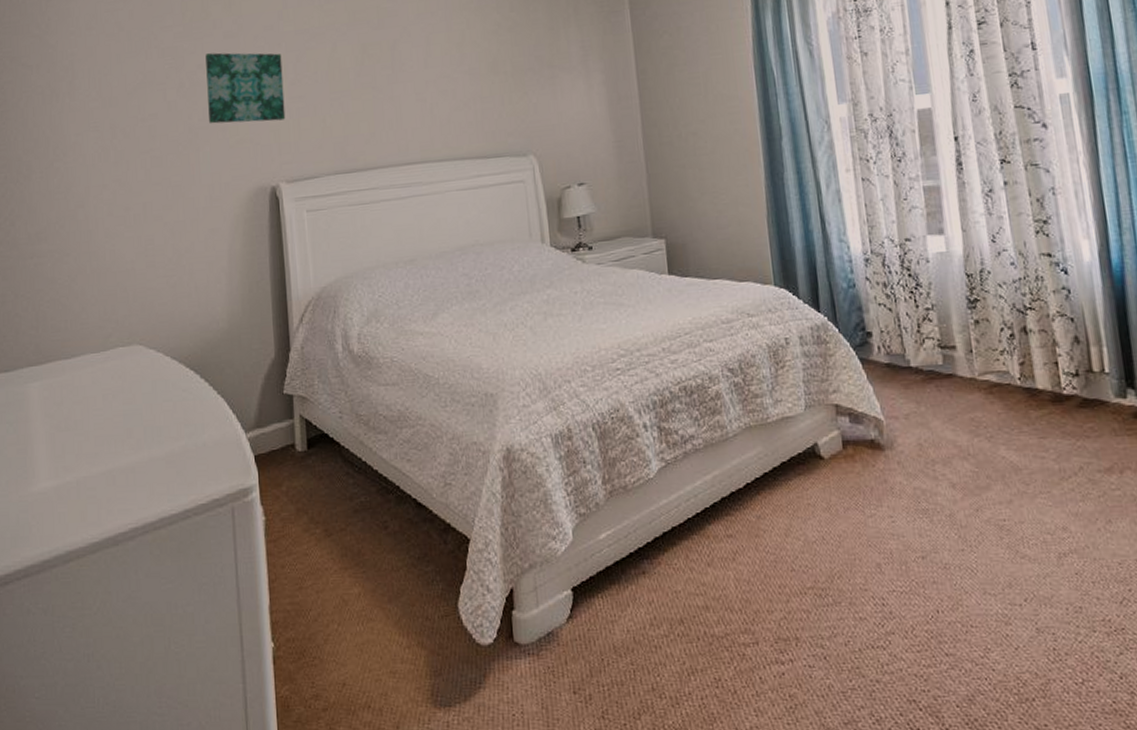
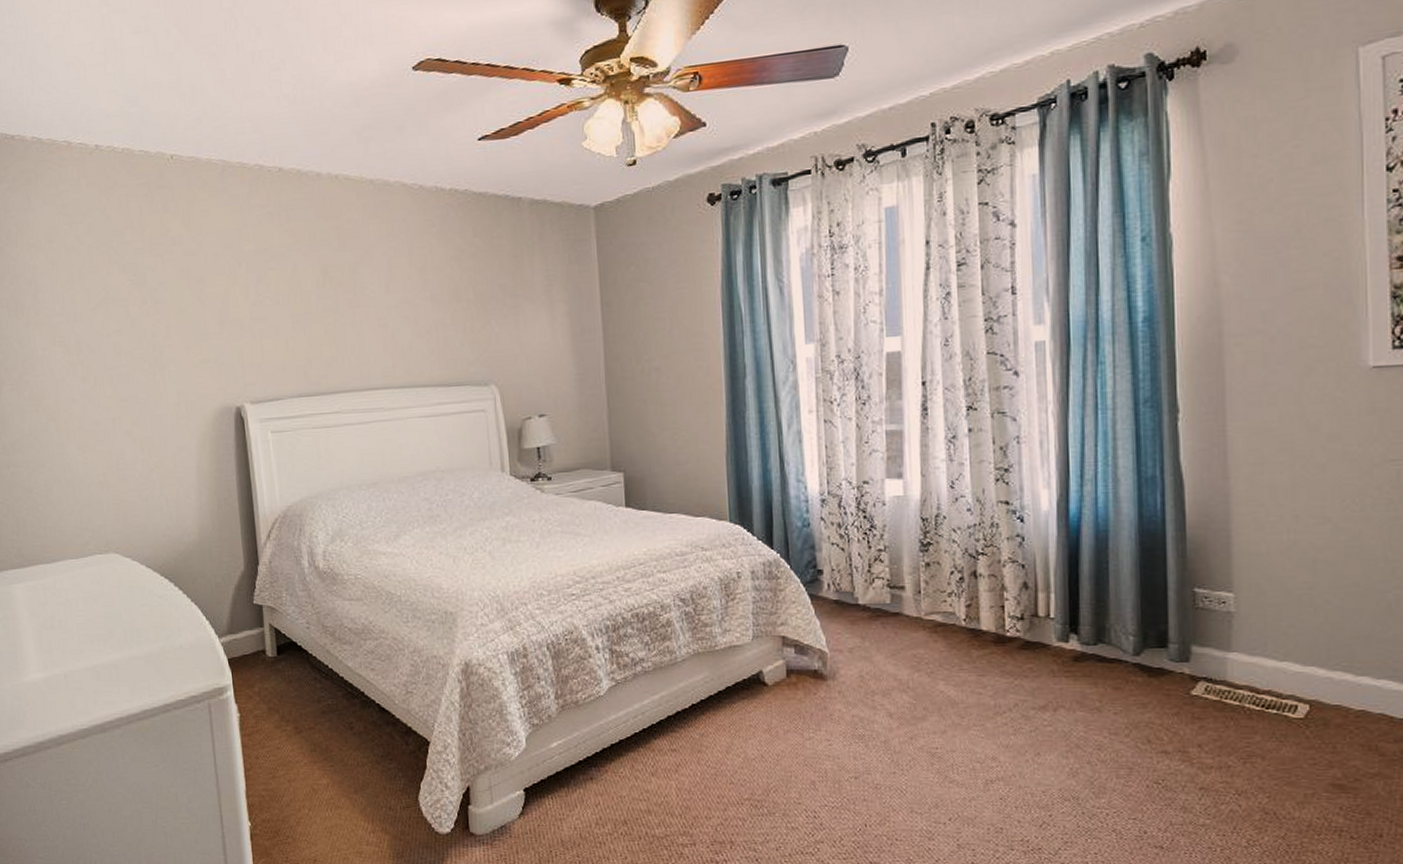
wall art: present [205,52,286,124] -> none [166,270,248,343]

